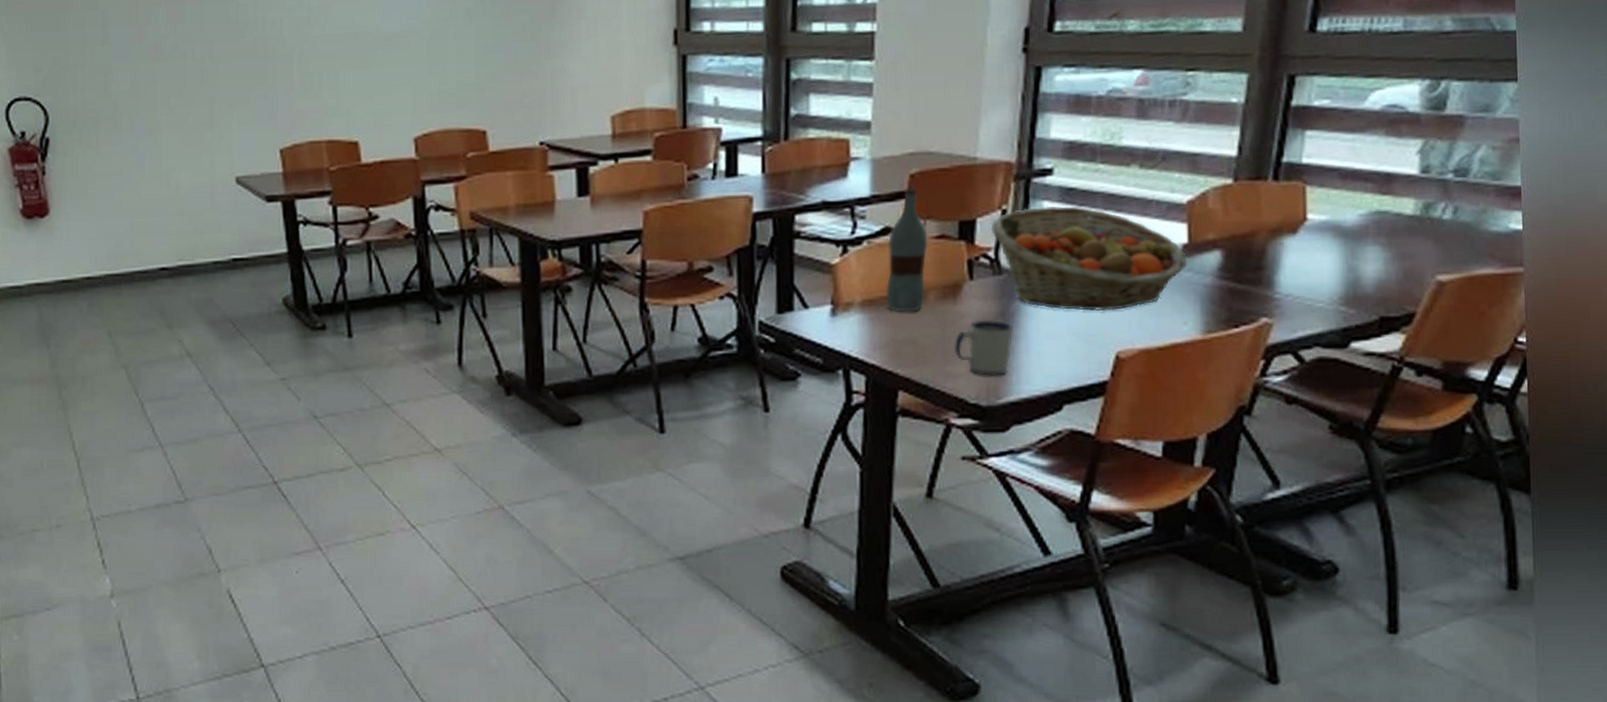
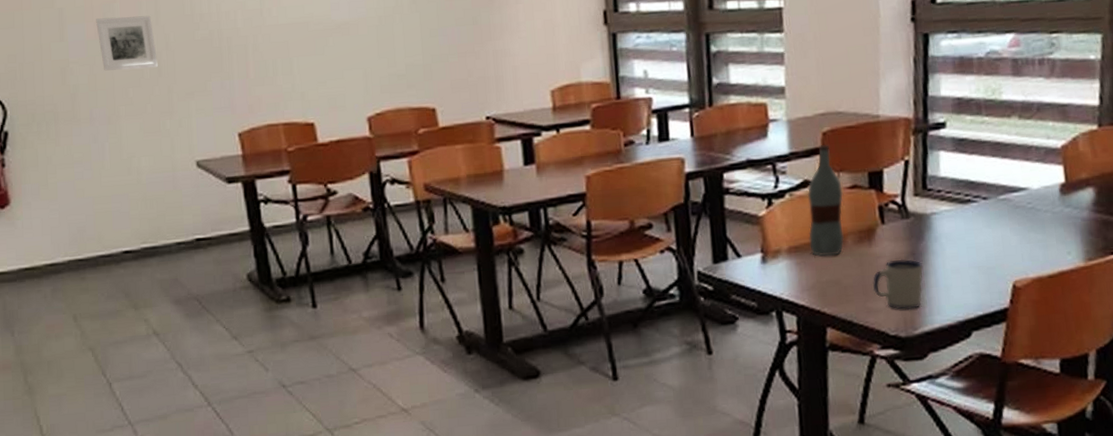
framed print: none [140,20,202,78] -> present [96,15,159,71]
fruit basket: present [990,206,1188,312] -> none [896,154,1067,247]

